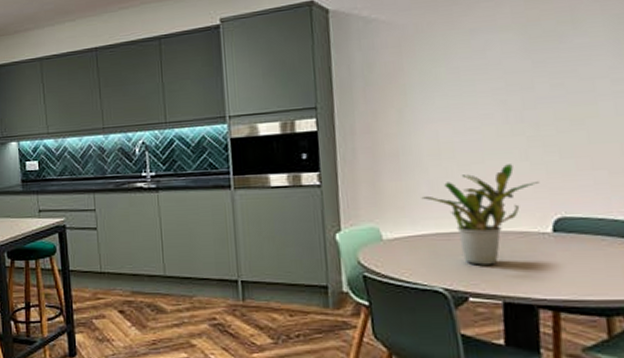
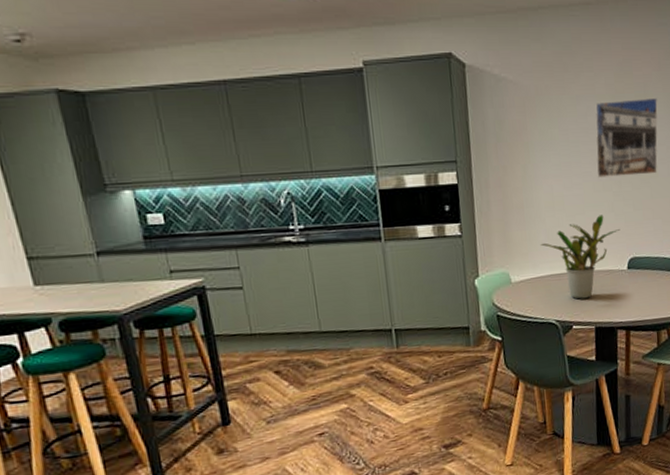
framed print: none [497,22,597,120] -> present [595,98,658,178]

